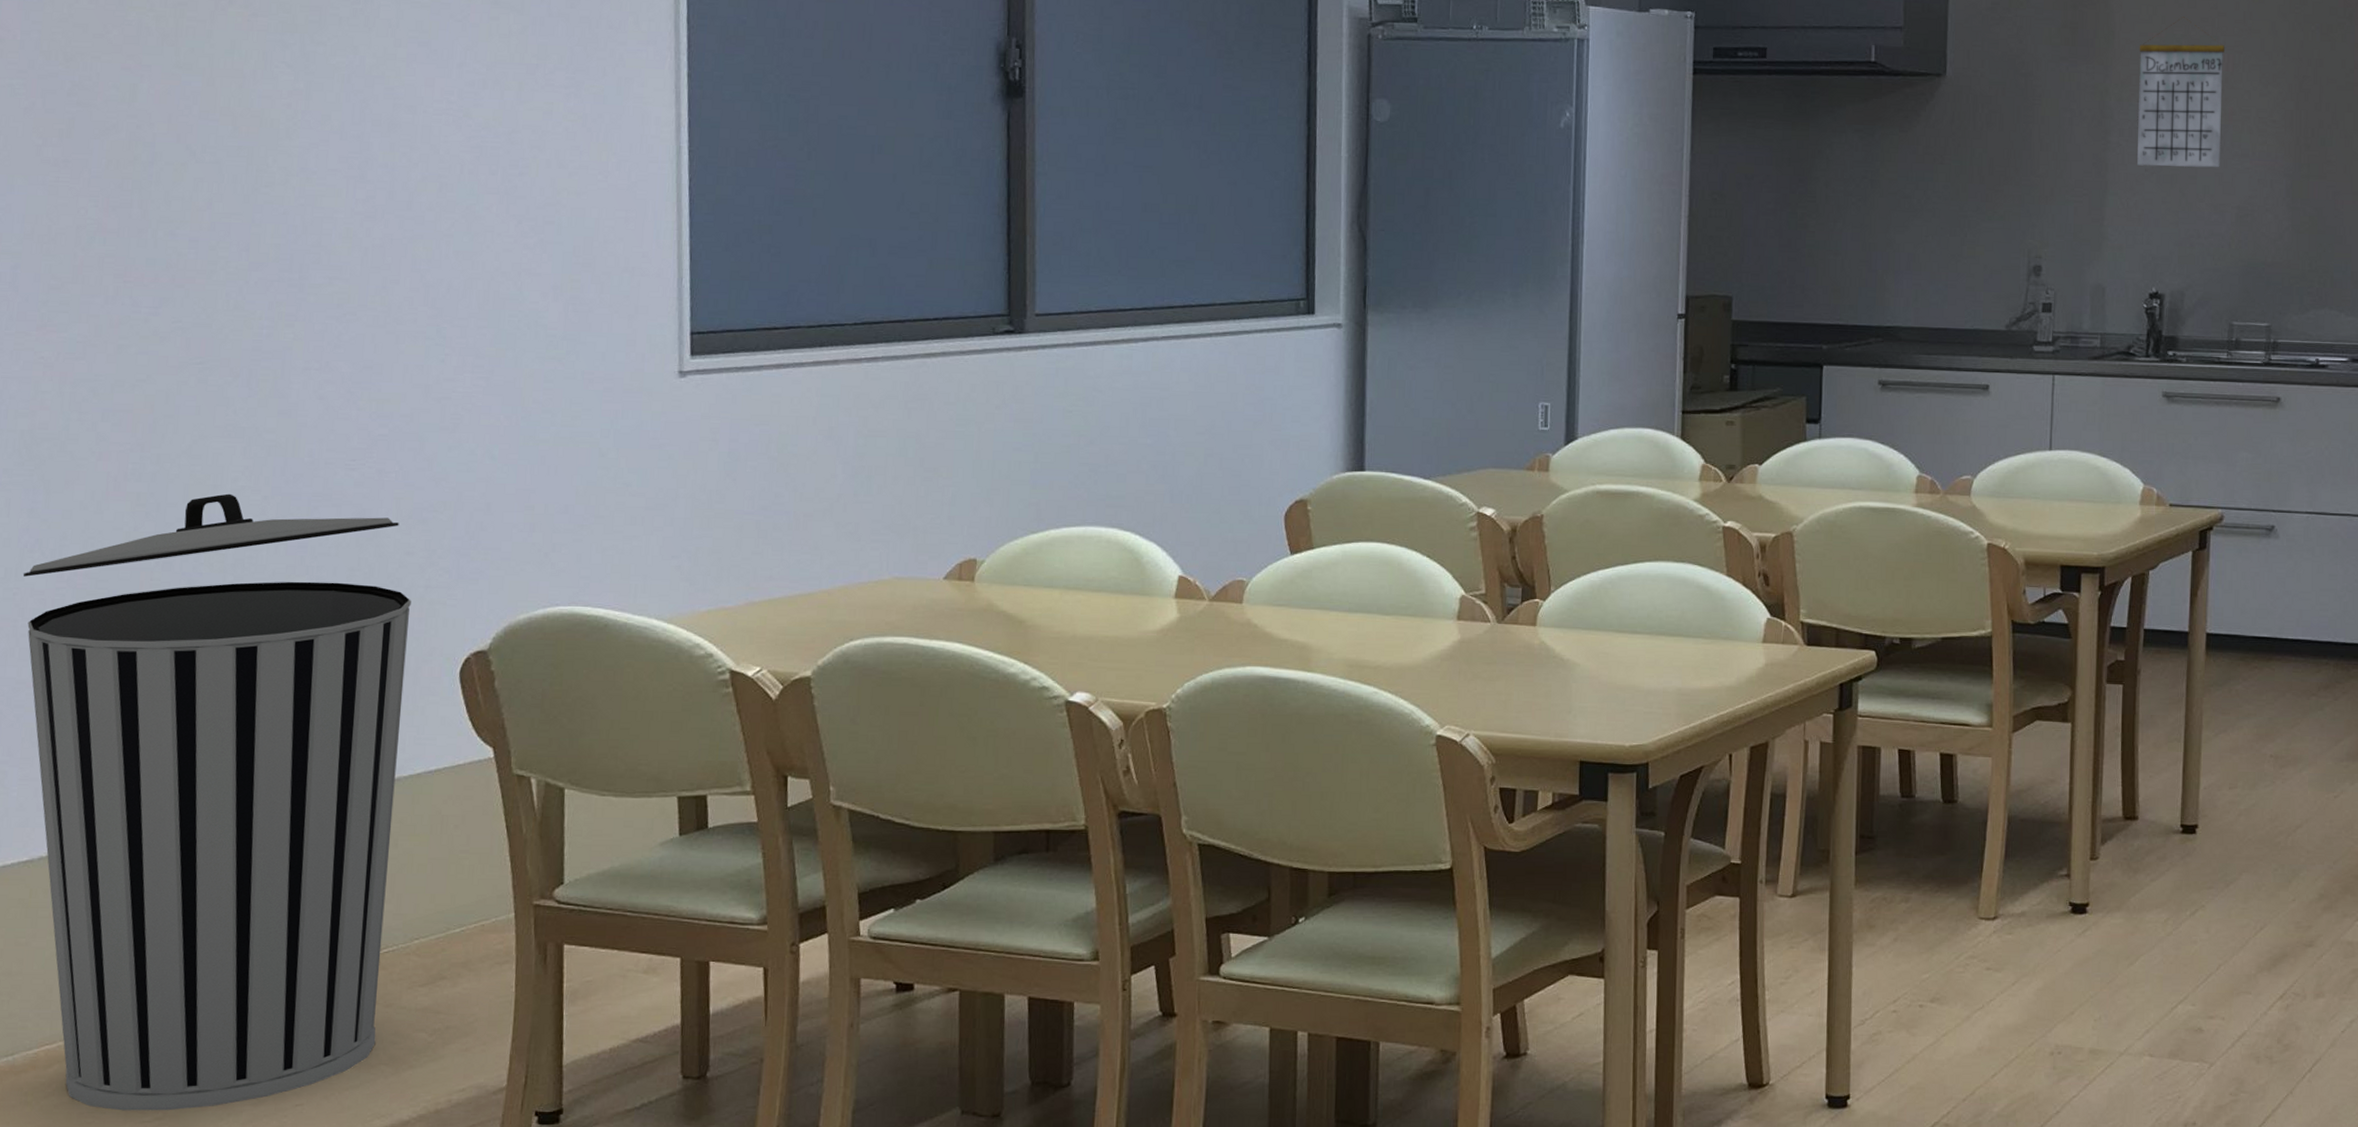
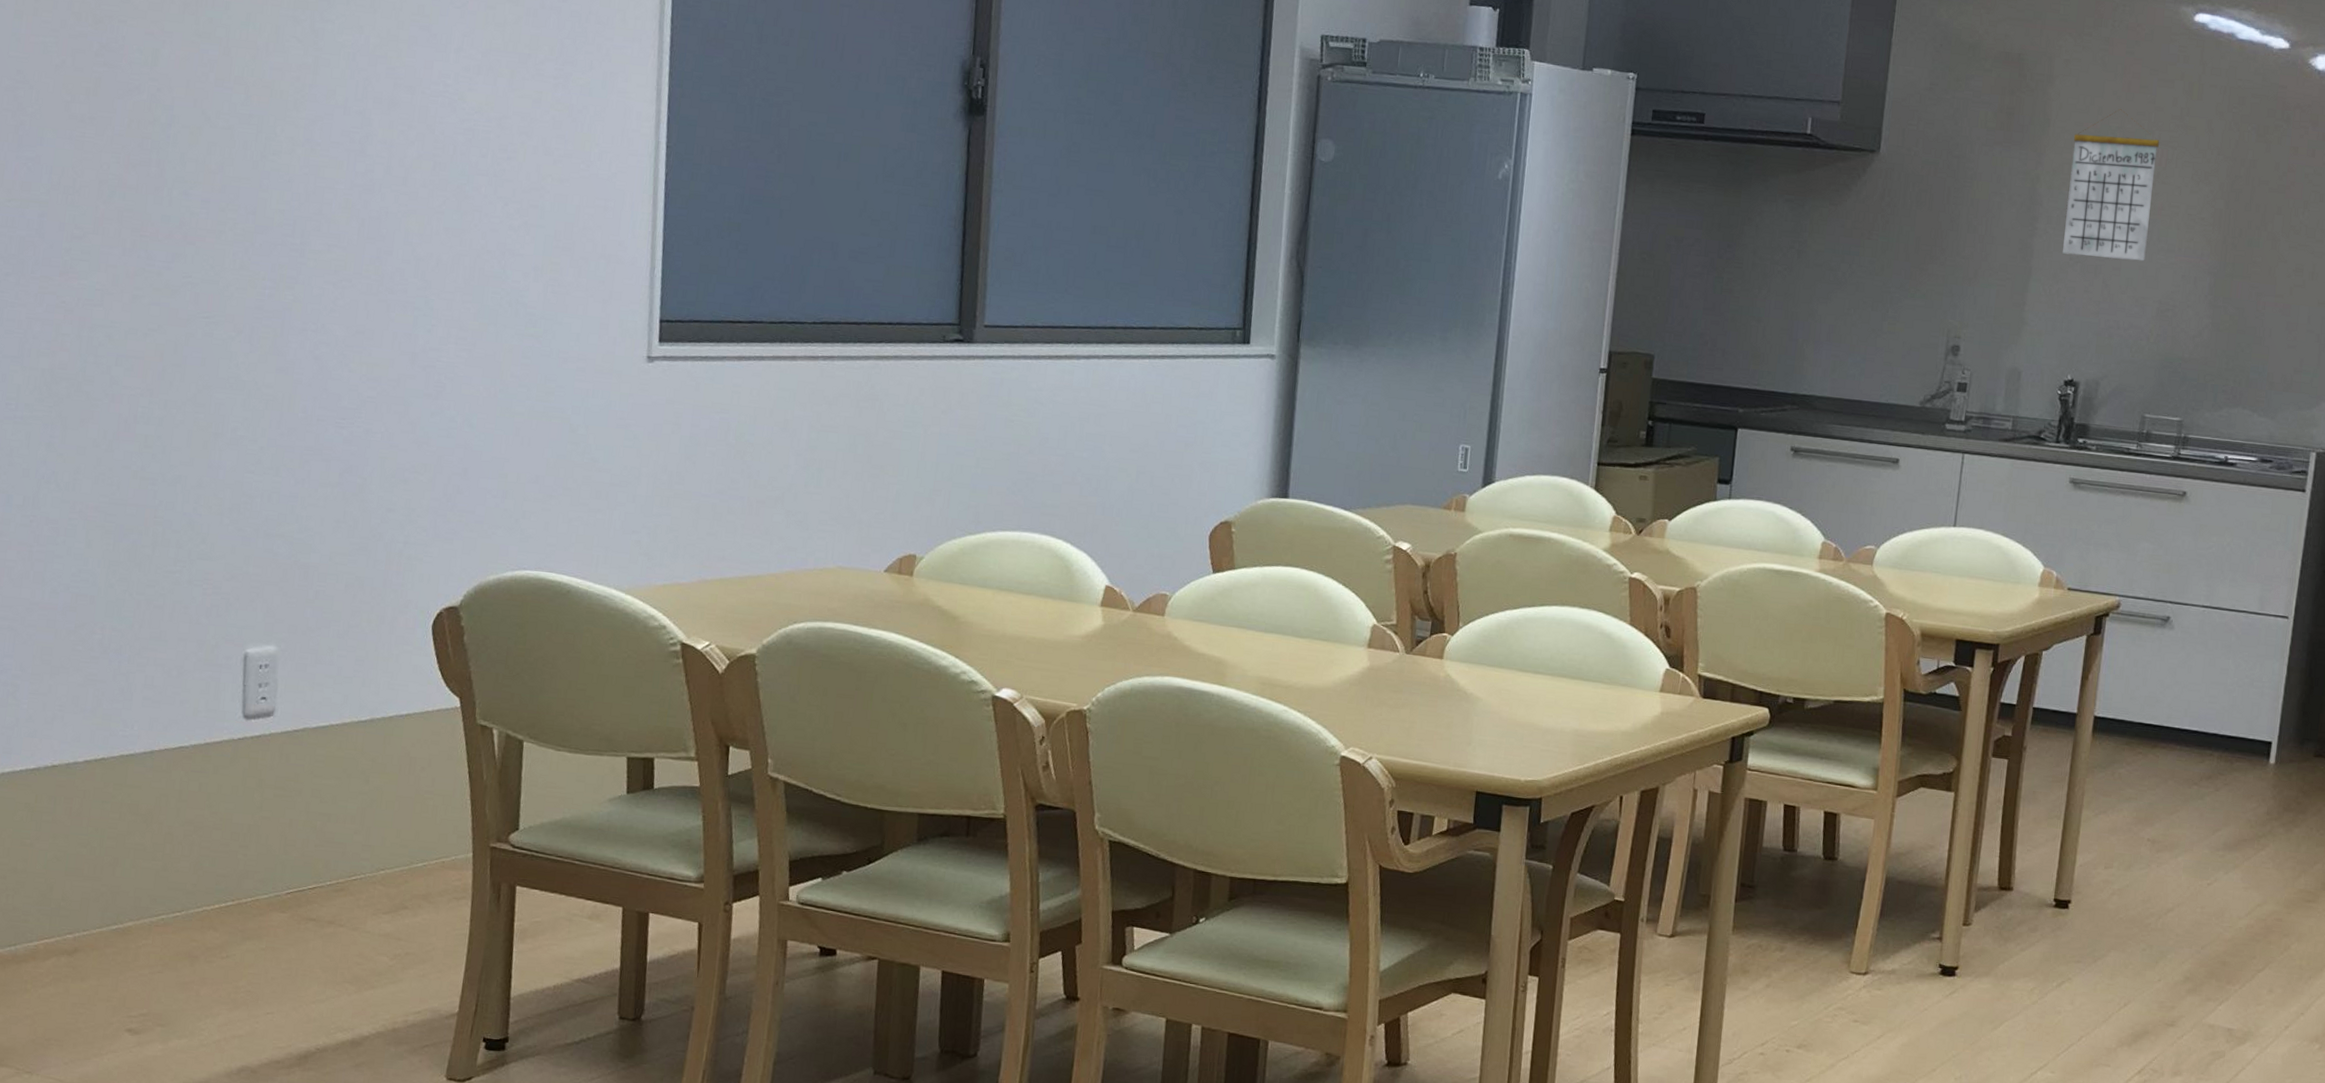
trash can: present [23,493,411,1111] -> none [39,441,391,1009]

